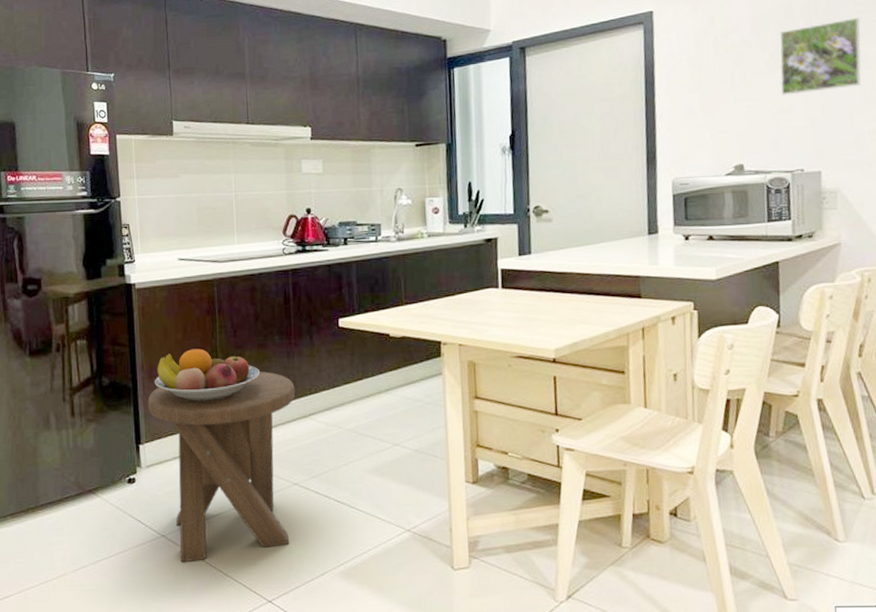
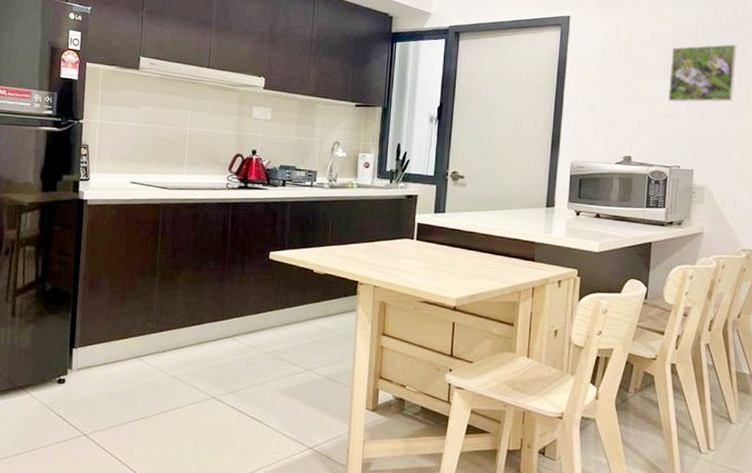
music stool: present [147,372,295,563] -> none [85,292,223,462]
fruit bowl: present [154,349,261,402] -> none [94,265,193,315]

